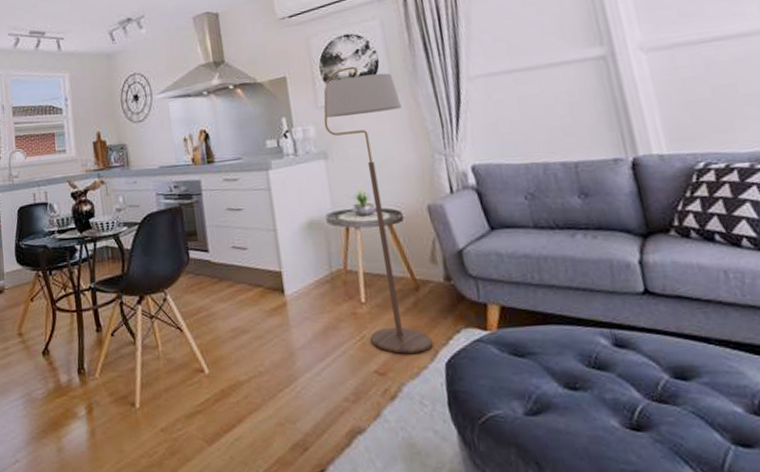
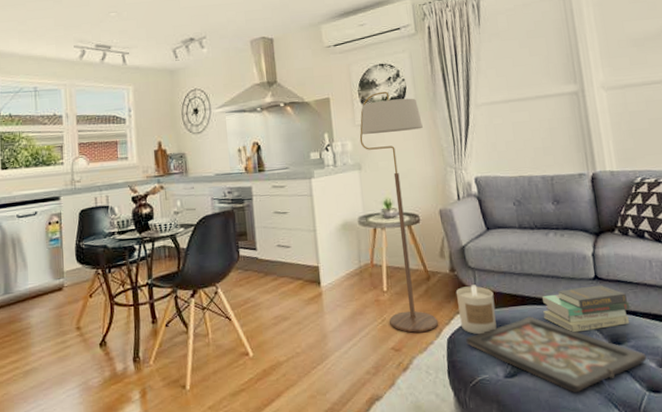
candle: none [453,297,511,360] -> present [455,284,497,335]
decorative tray: none [470,339,730,440] -> present [466,316,648,392]
books: none [571,301,700,362] -> present [542,284,631,333]

